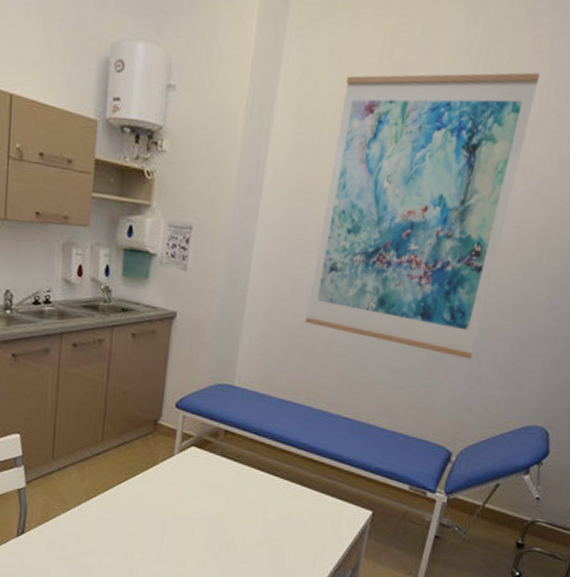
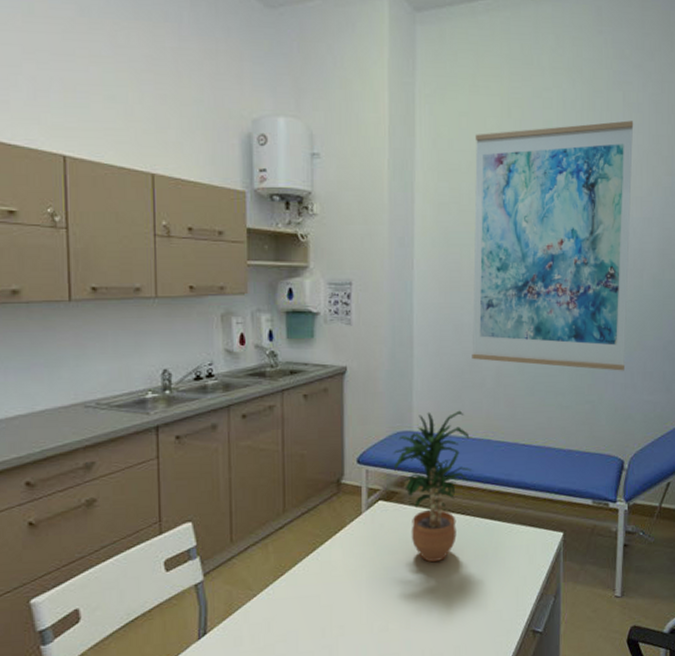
potted plant: none [211,369,291,514] -> present [393,410,473,563]

